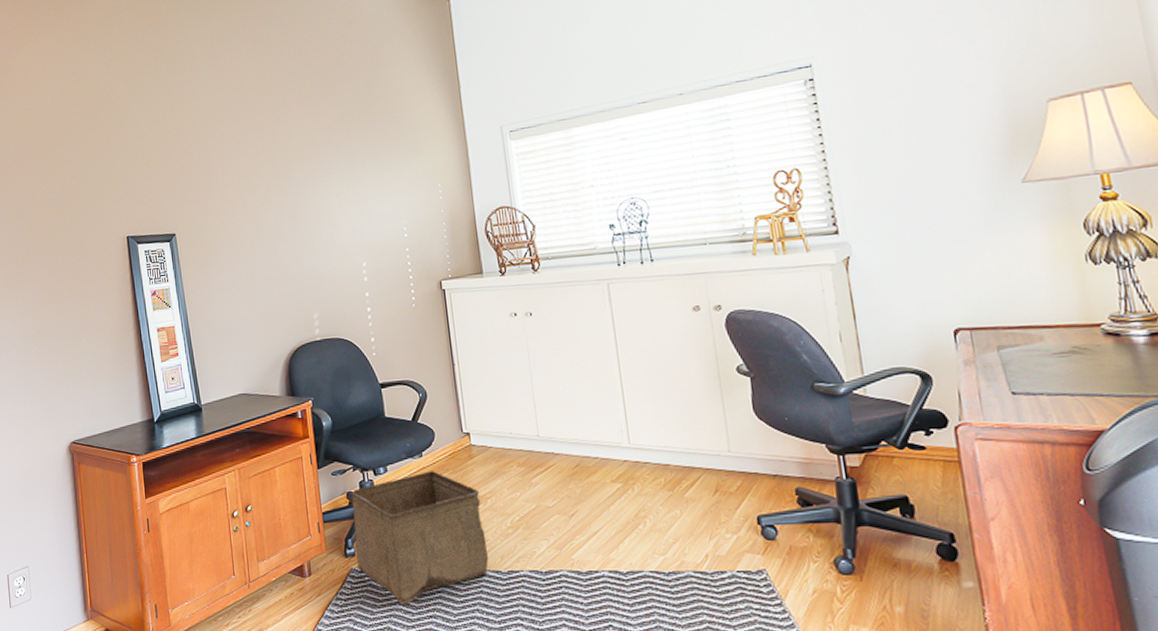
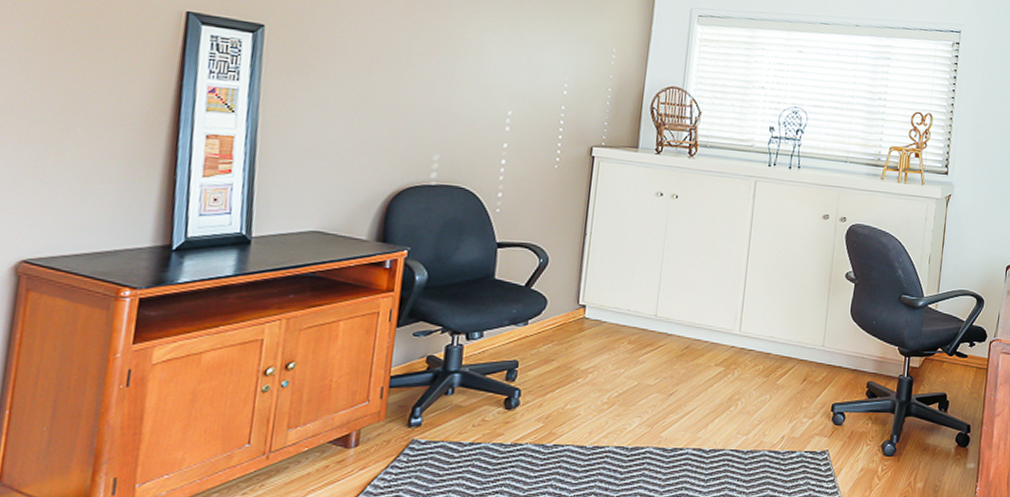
storage bin: present [351,471,489,606] -> none [421,340,581,481]

